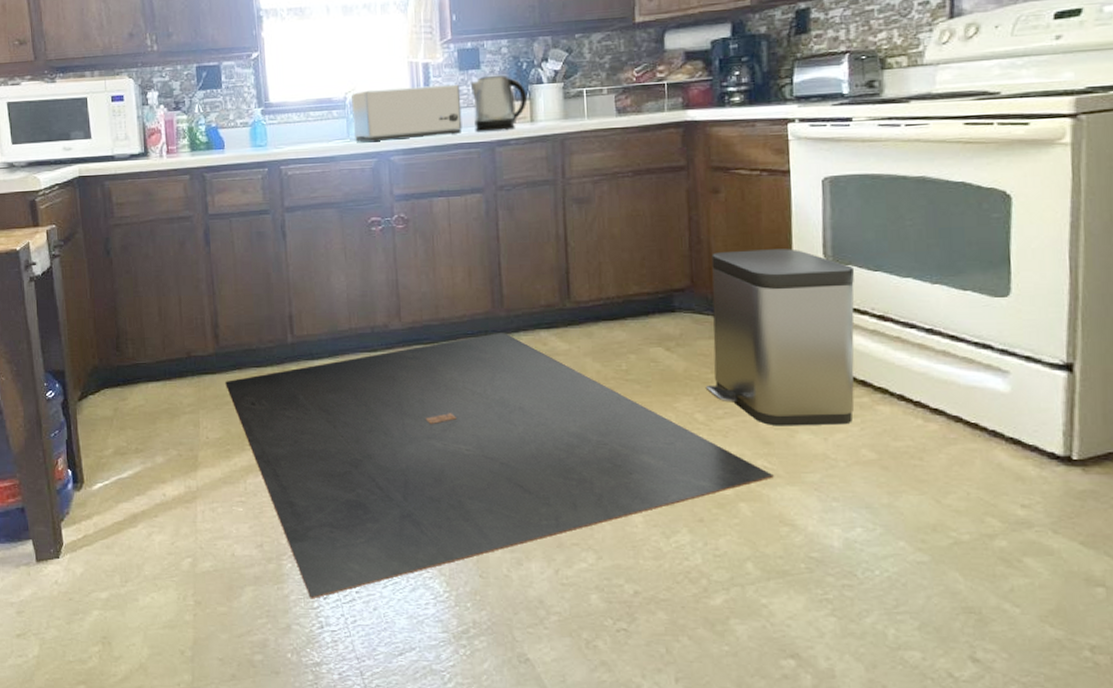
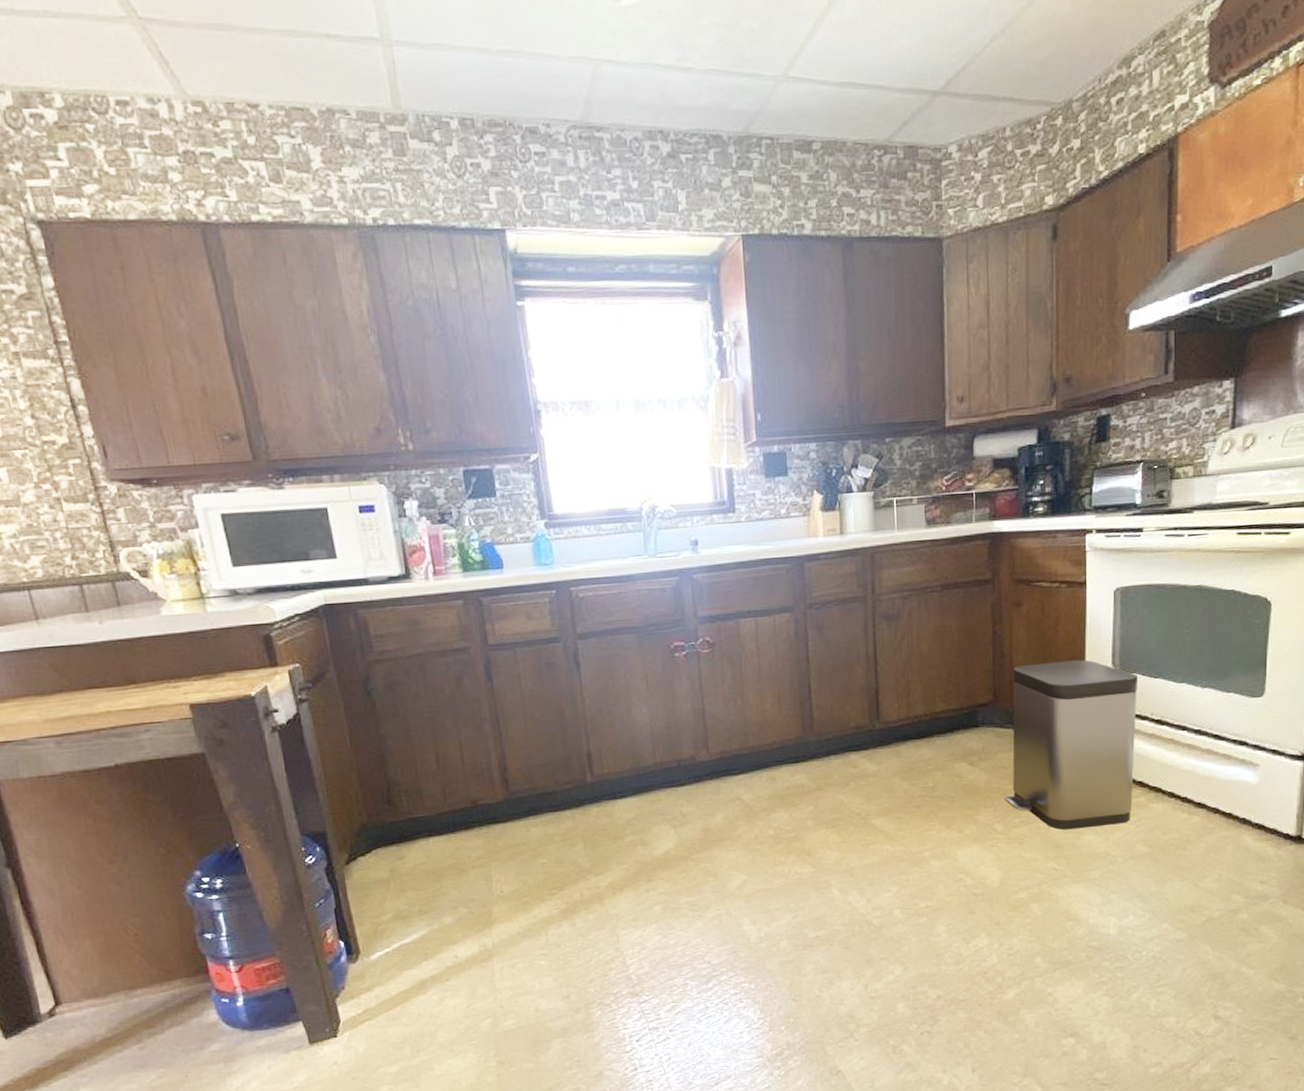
floor mat: present [225,331,775,599] -> none [519,756,1063,1043]
toaster: present [352,84,462,143] -> none [648,493,770,559]
kettle: present [470,73,528,133] -> none [777,481,837,547]

